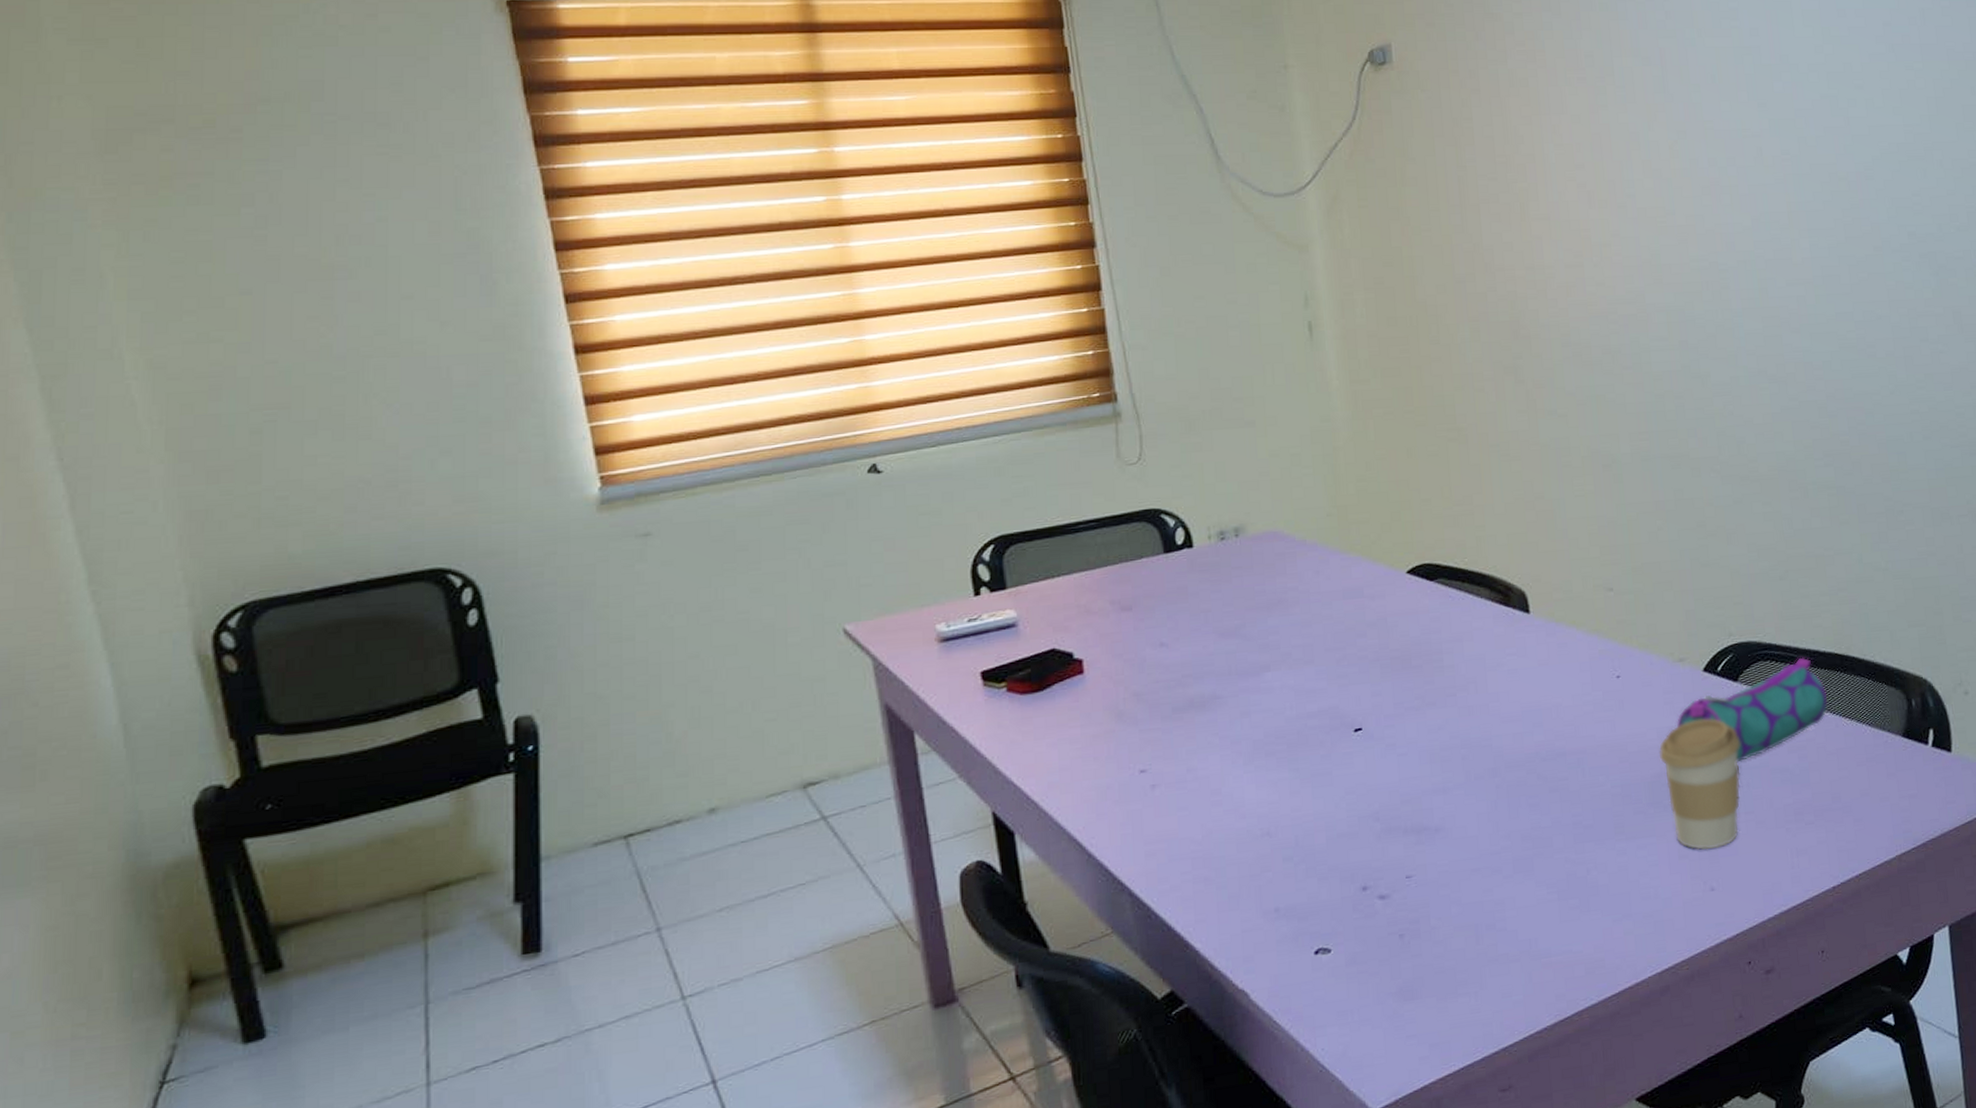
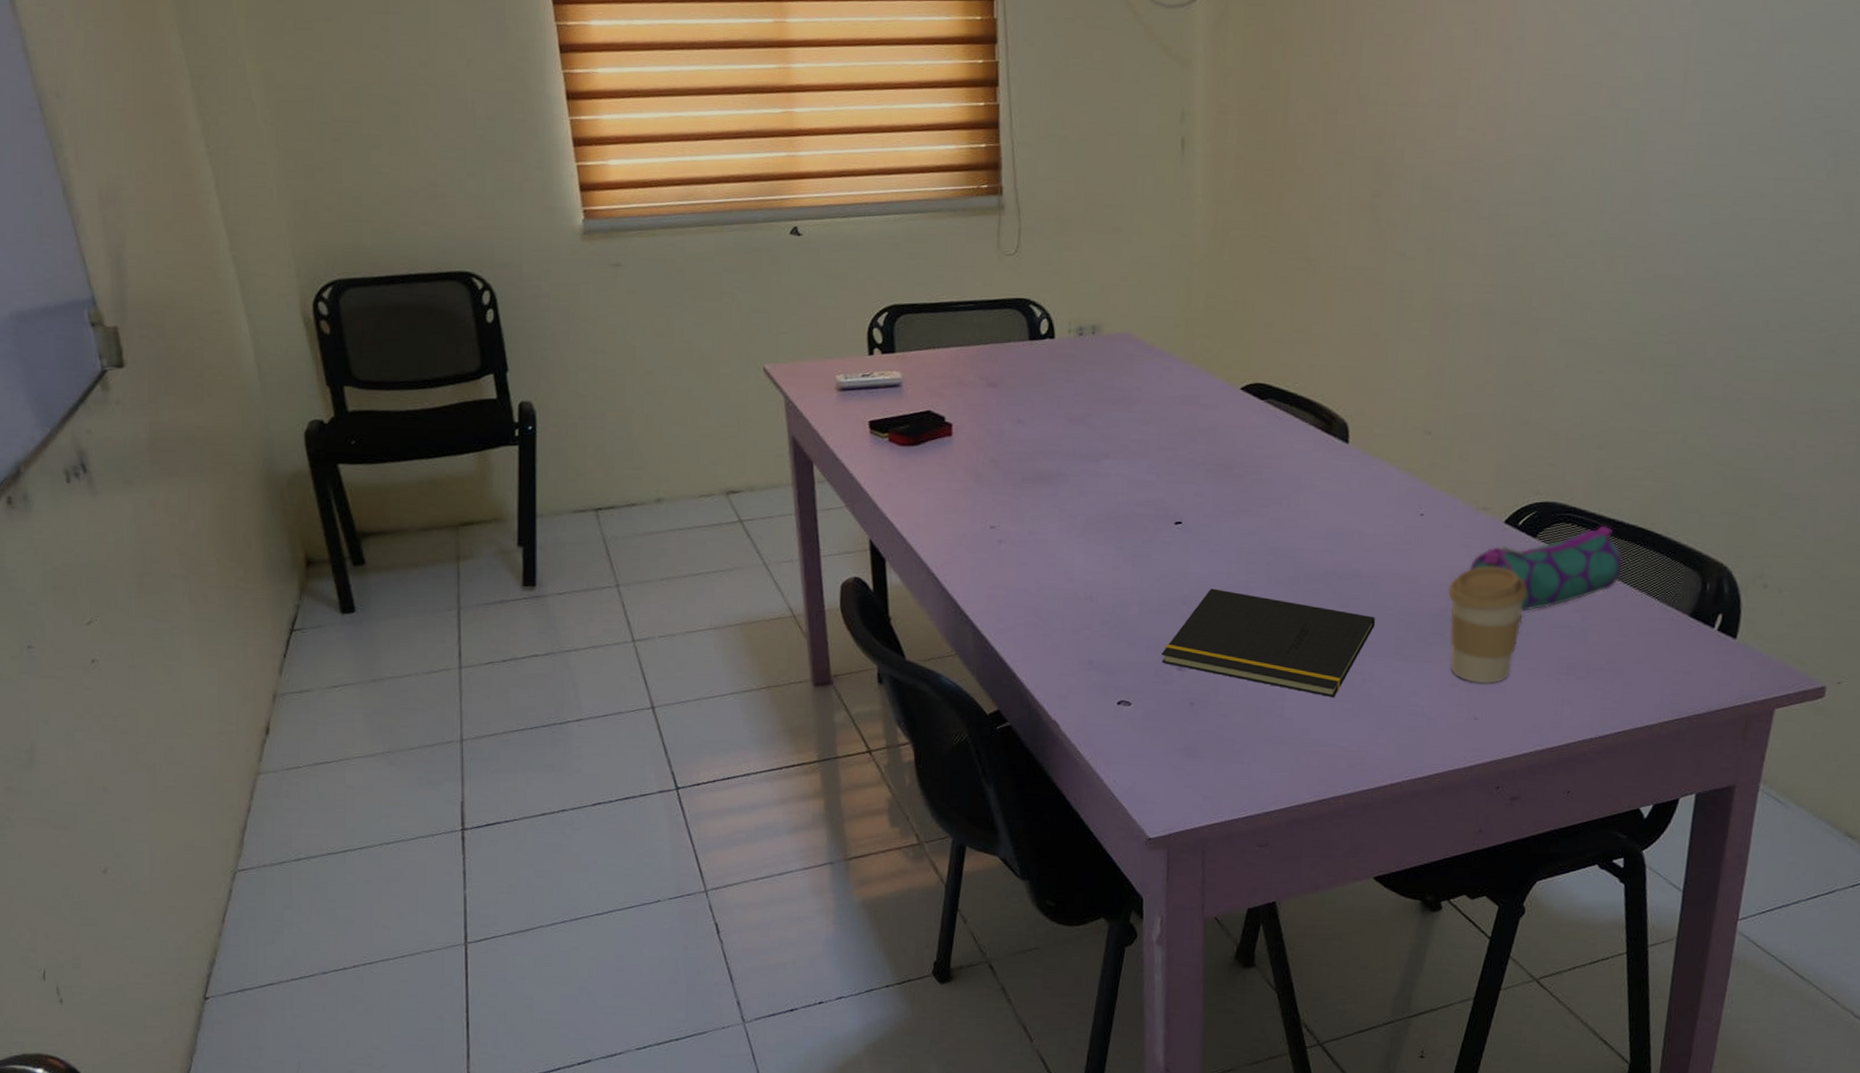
notepad: none [1358,796,1590,897] -> present [1161,588,1376,697]

